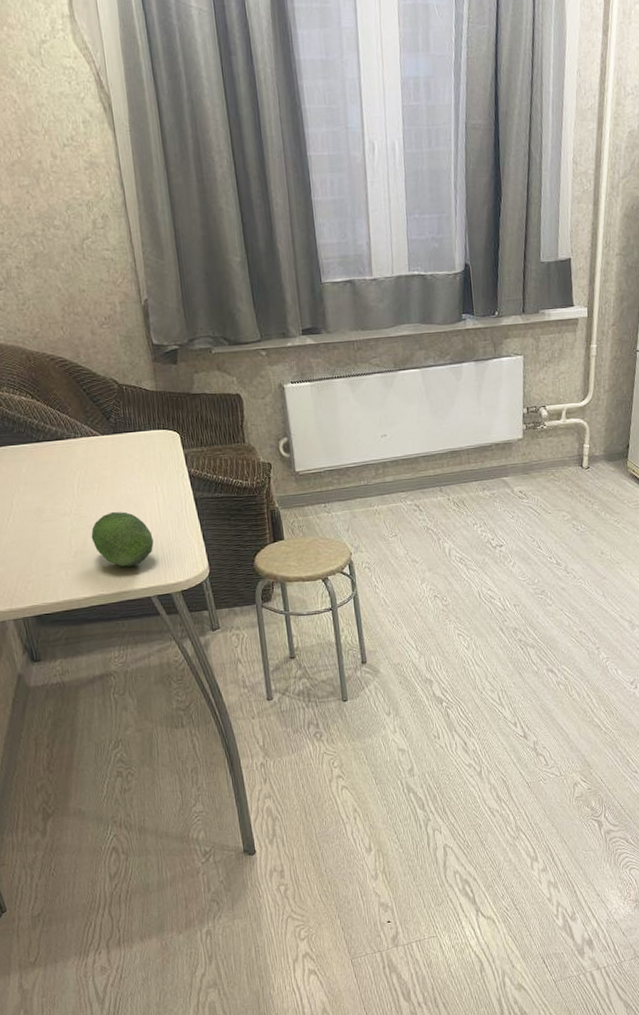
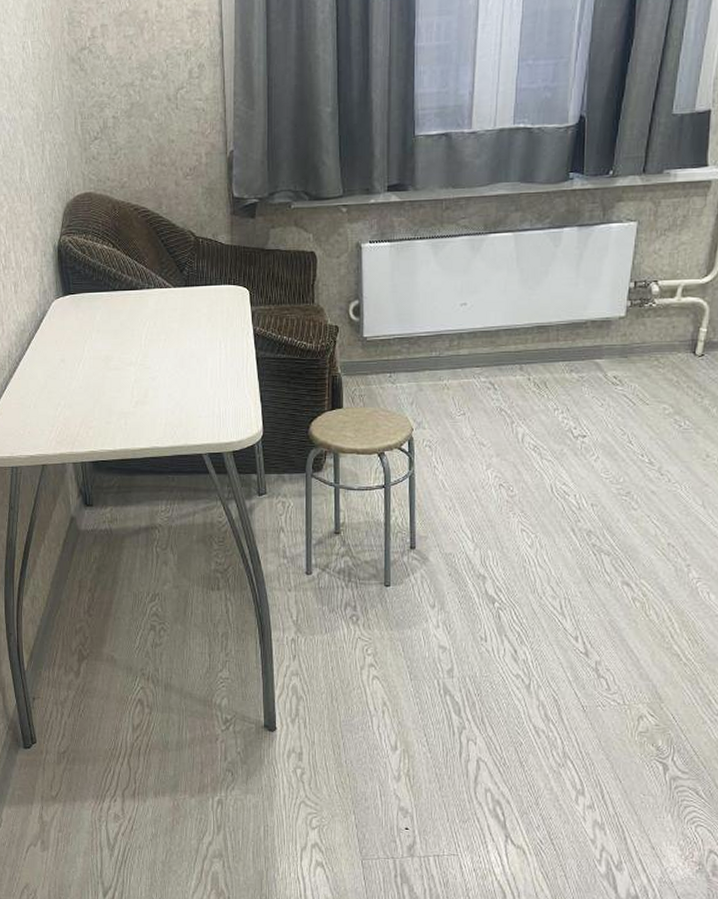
fruit: present [91,511,154,567] -> none [153,365,211,422]

